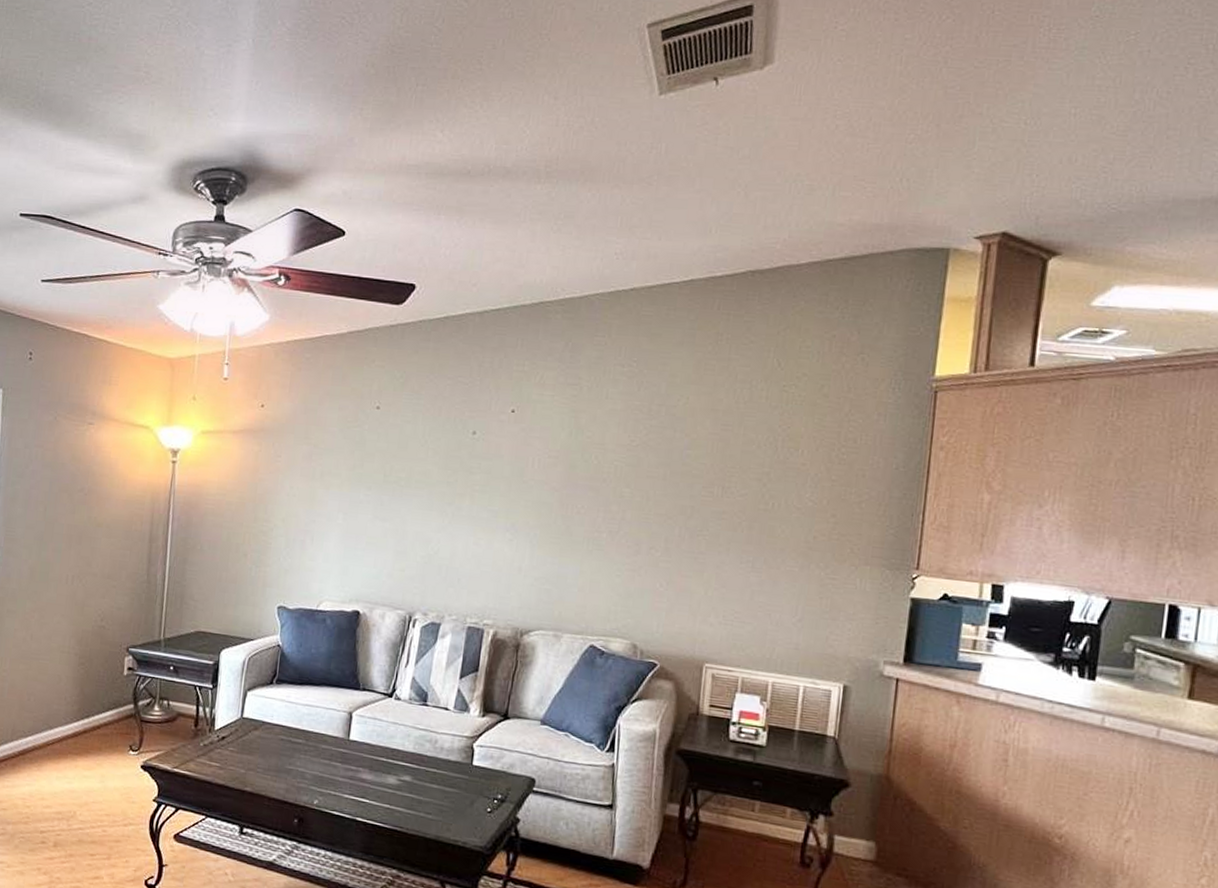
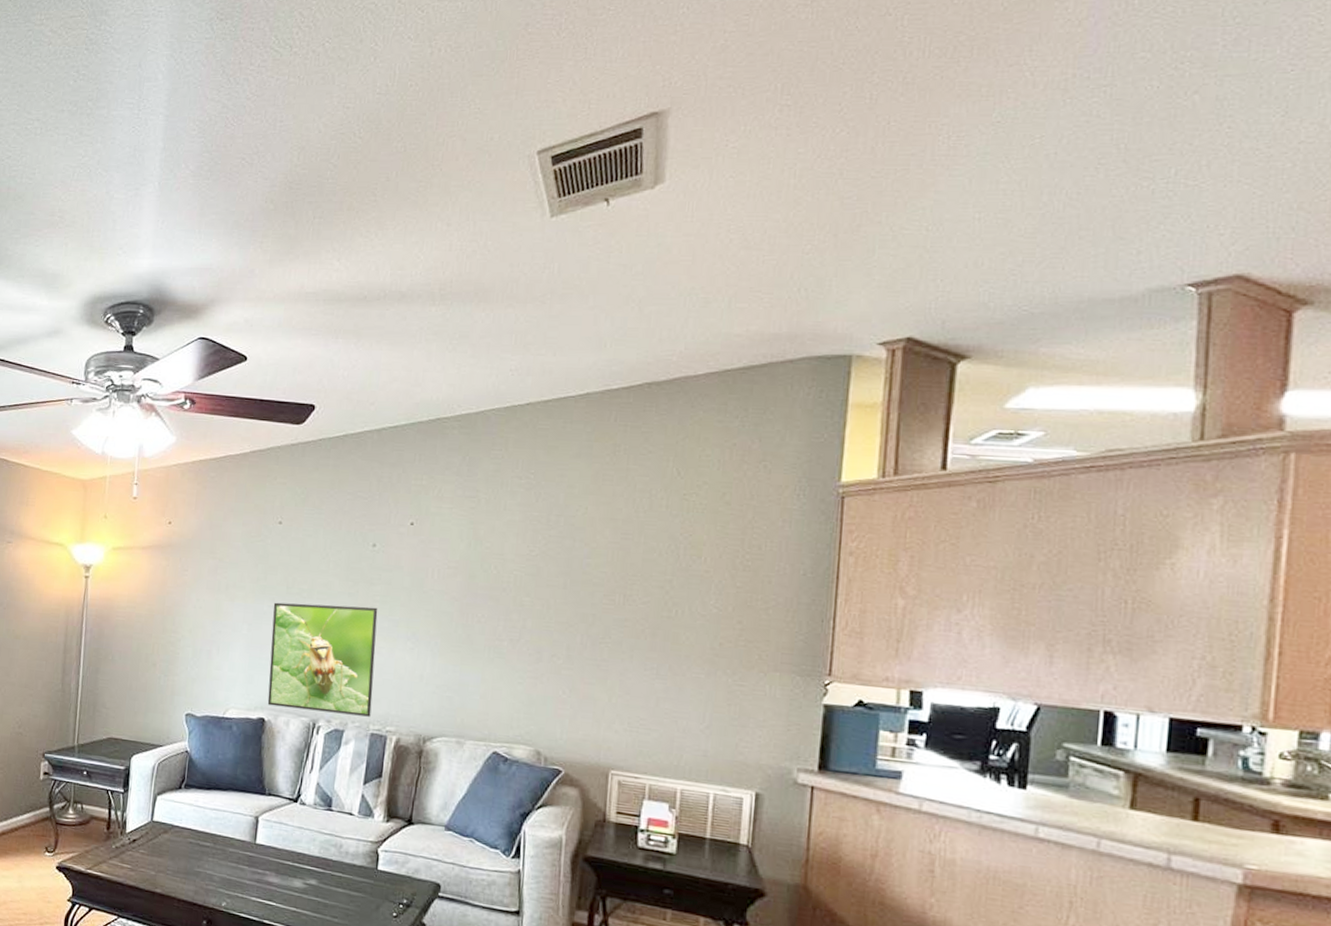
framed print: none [362,491,477,610] -> present [267,602,378,717]

